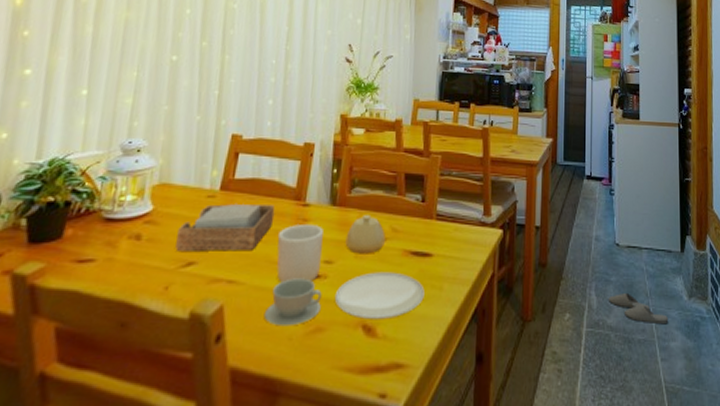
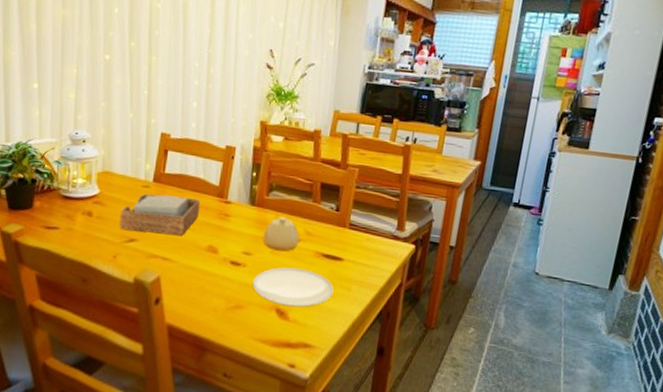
teacup: present [263,278,322,327] -> none [193,262,242,301]
mug: present [276,225,323,283] -> none [203,218,243,268]
slippers: present [609,293,669,325] -> none [517,318,581,353]

